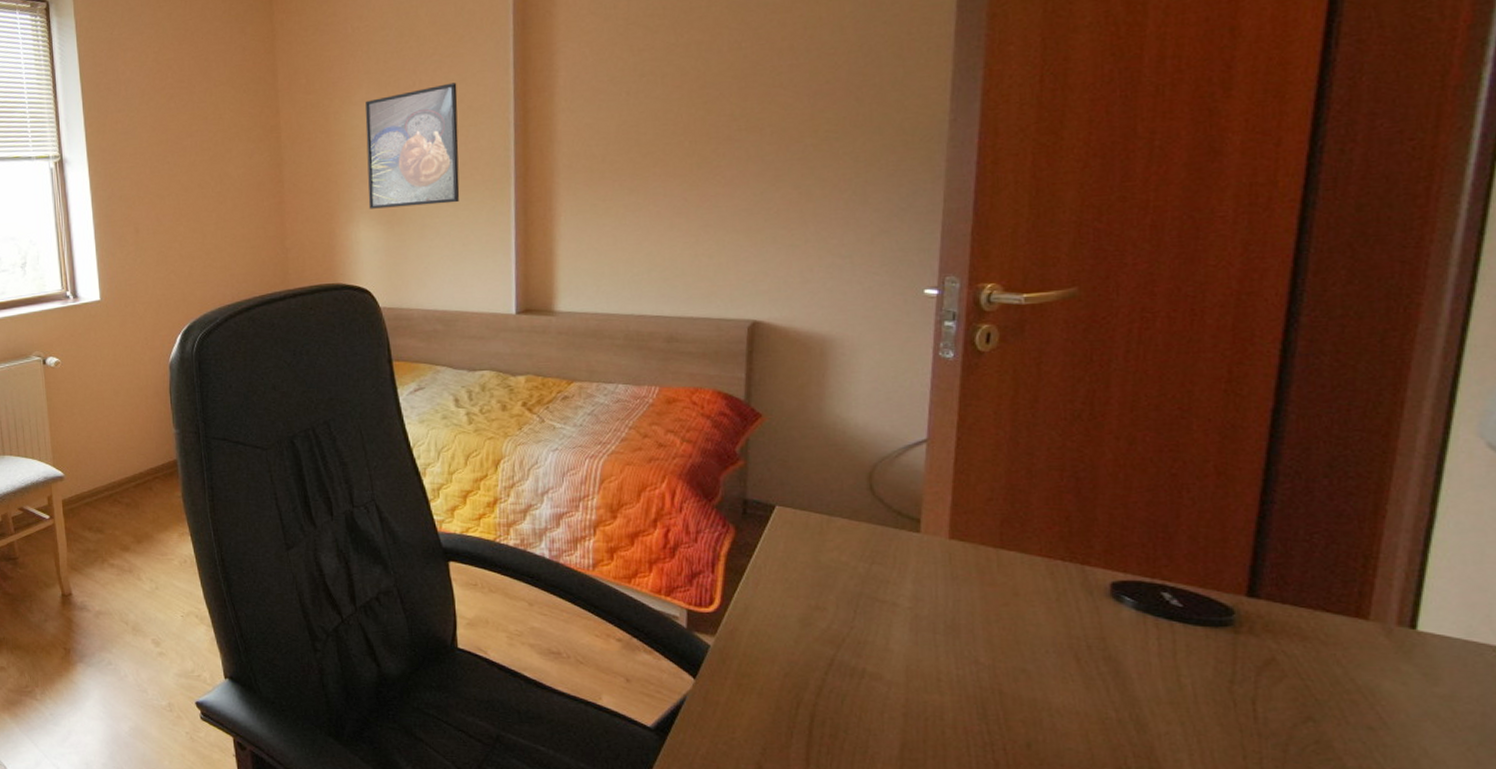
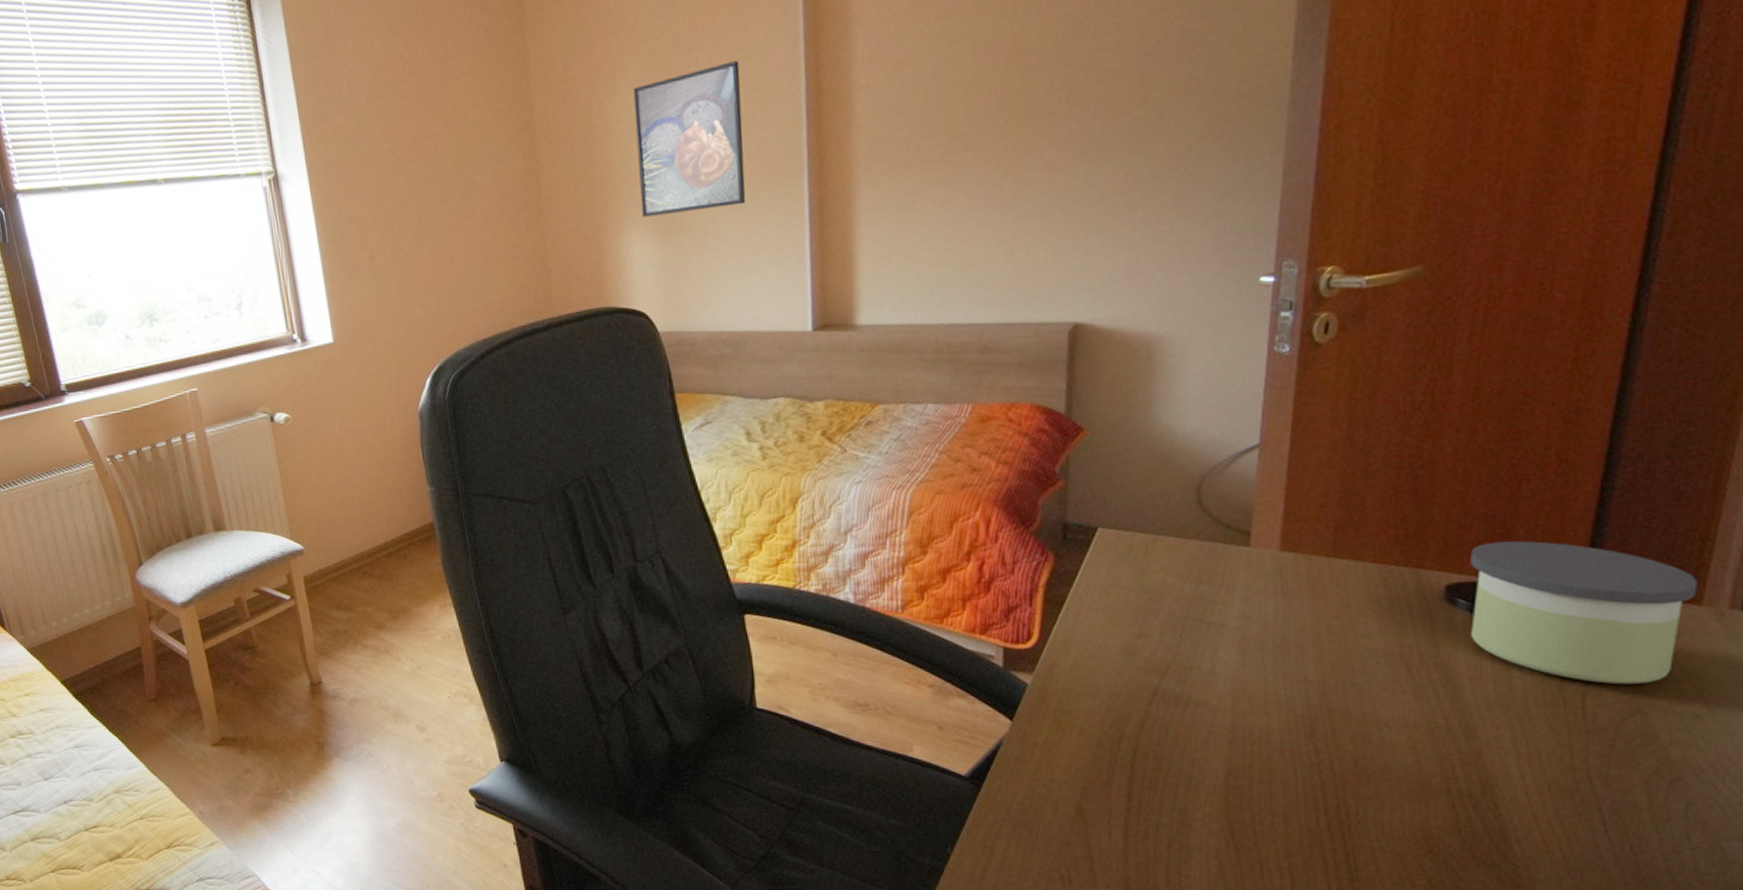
candle: none [1134,546,1364,692] -> present [1471,541,1698,685]

